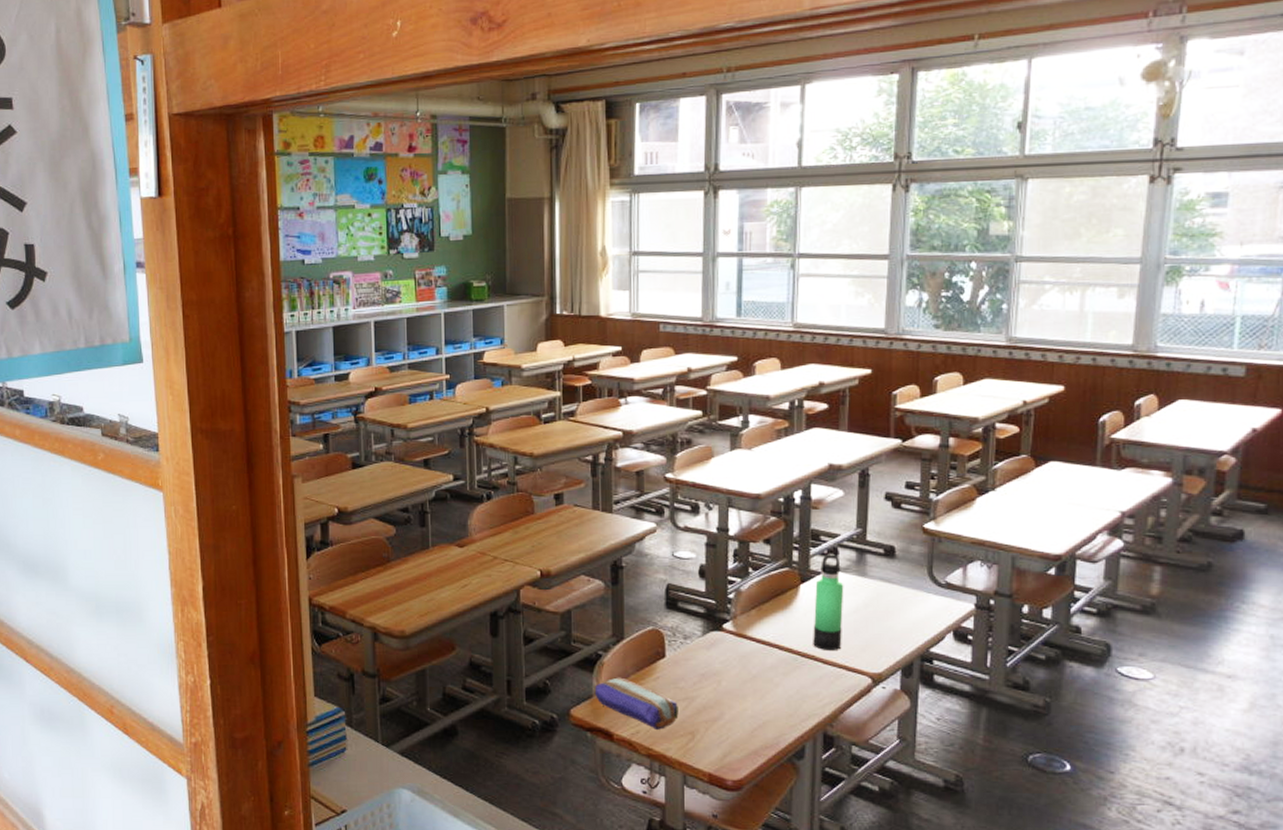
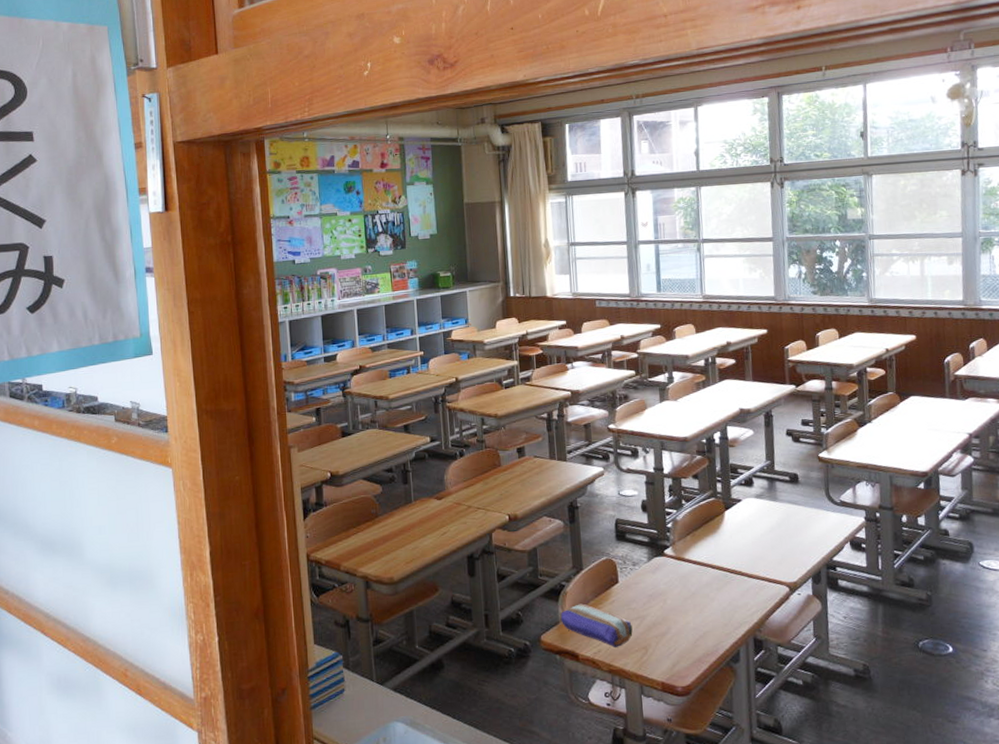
thermos bottle: present [813,553,844,650] -> none [737,483,763,566]

